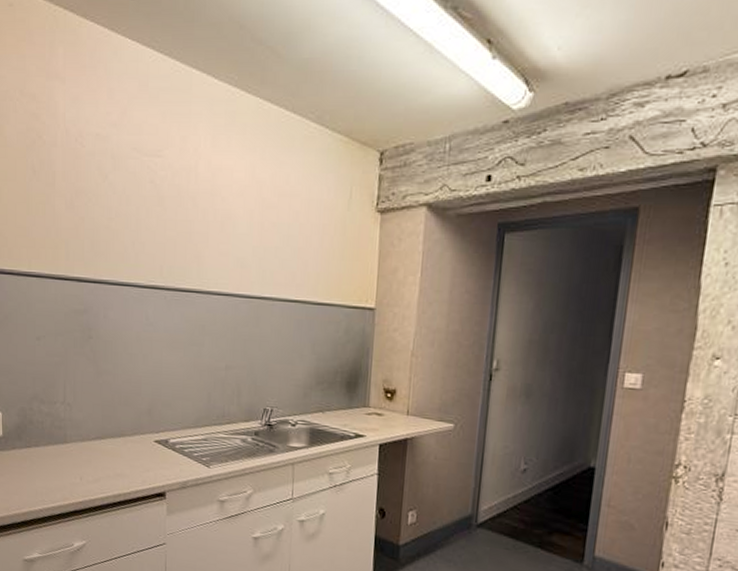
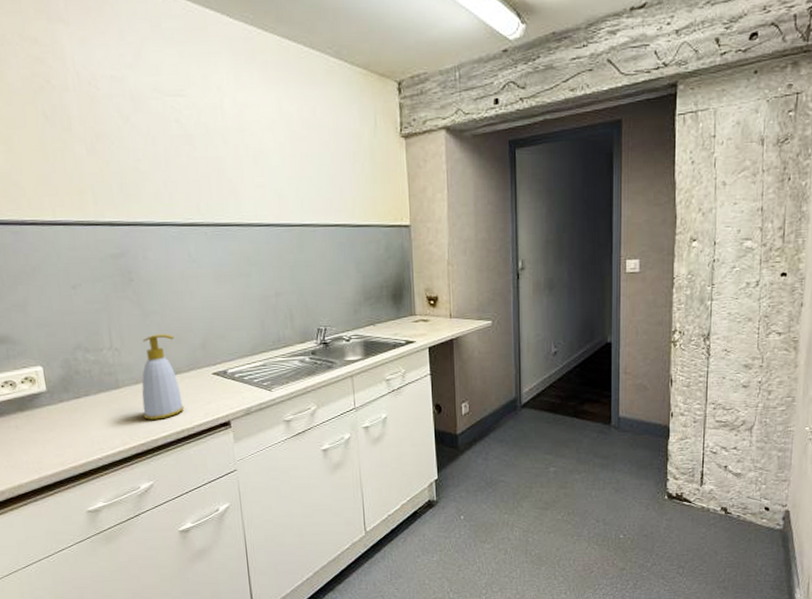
soap bottle: none [84,394,124,480] -> present [141,334,184,420]

